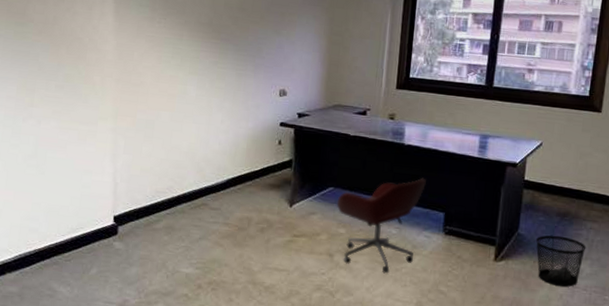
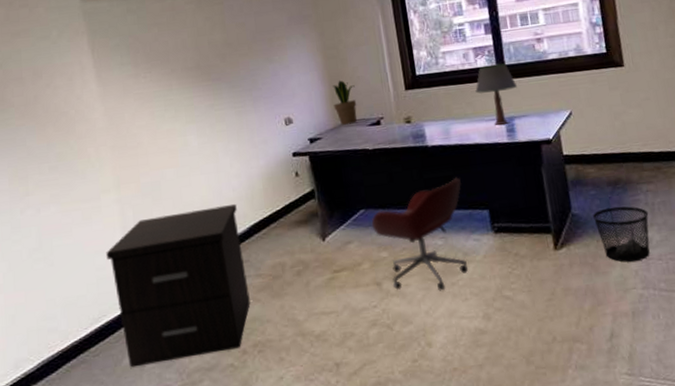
nightstand: none [93,151,219,283] -> present [106,203,250,366]
potted plant: none [327,66,351,109] -> present [332,80,357,125]
table lamp: none [460,81,500,141] -> present [475,62,518,126]

